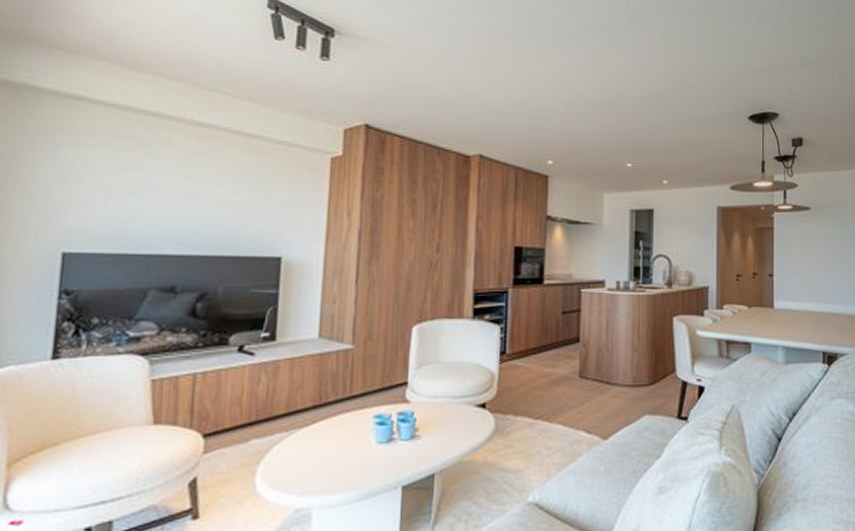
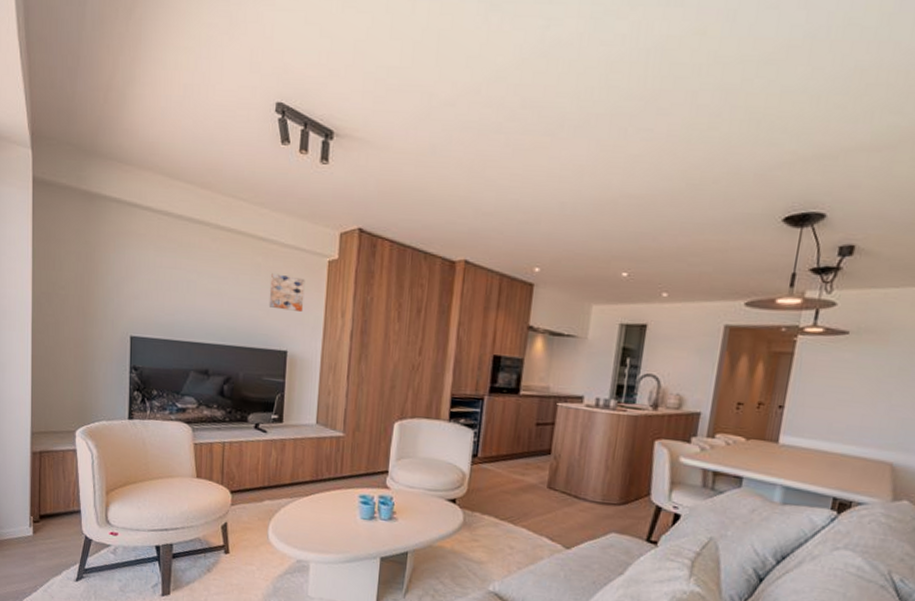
wall art: none [258,172,304,212] -> present [268,273,305,311]

